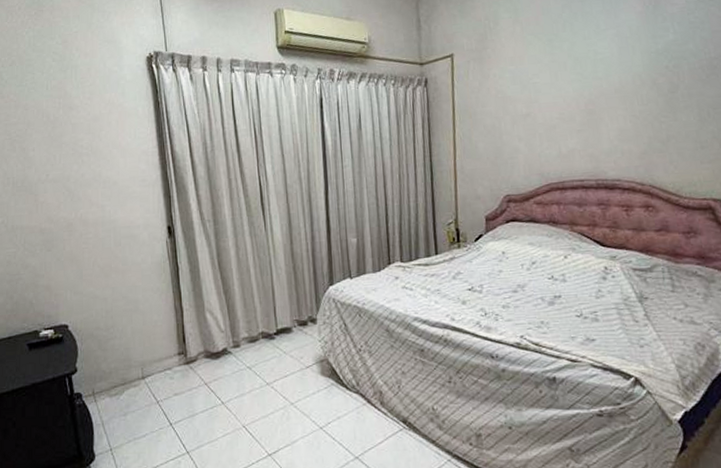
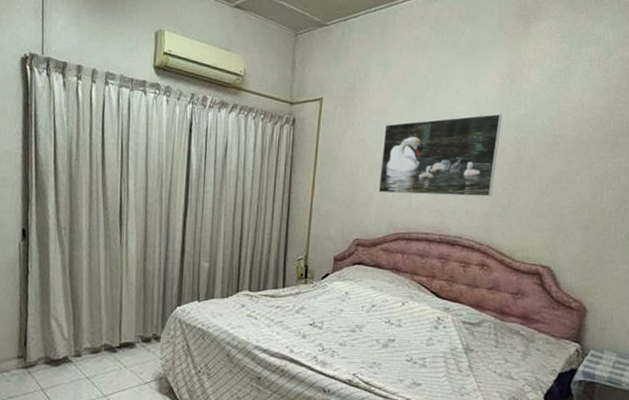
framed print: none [522,43,650,144] -> present [378,113,503,197]

